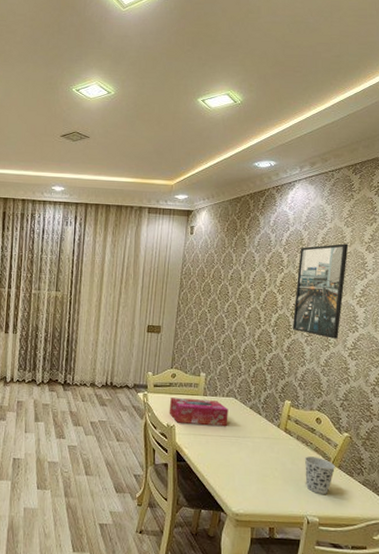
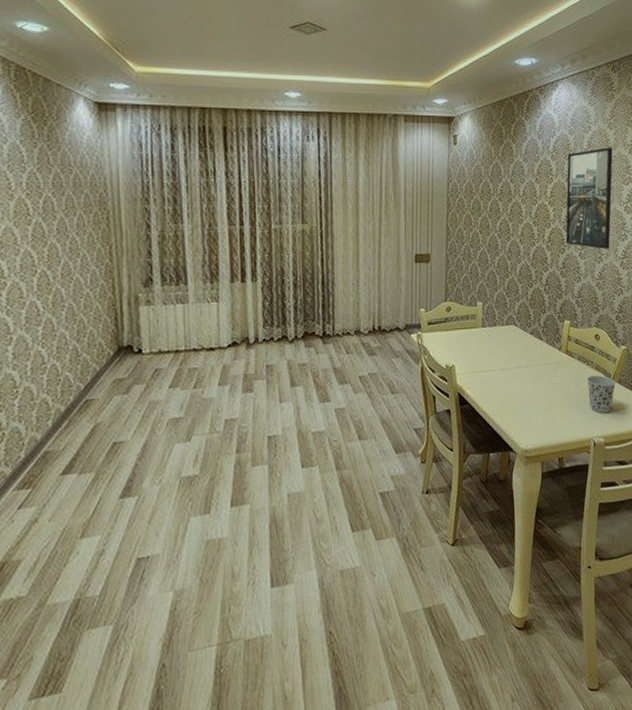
tissue box: present [169,398,228,426] -> none [446,331,510,362]

